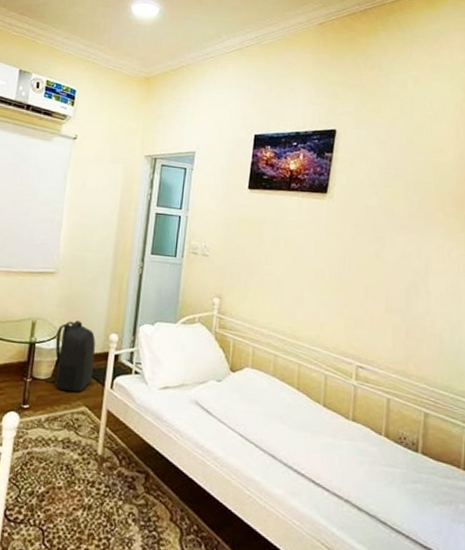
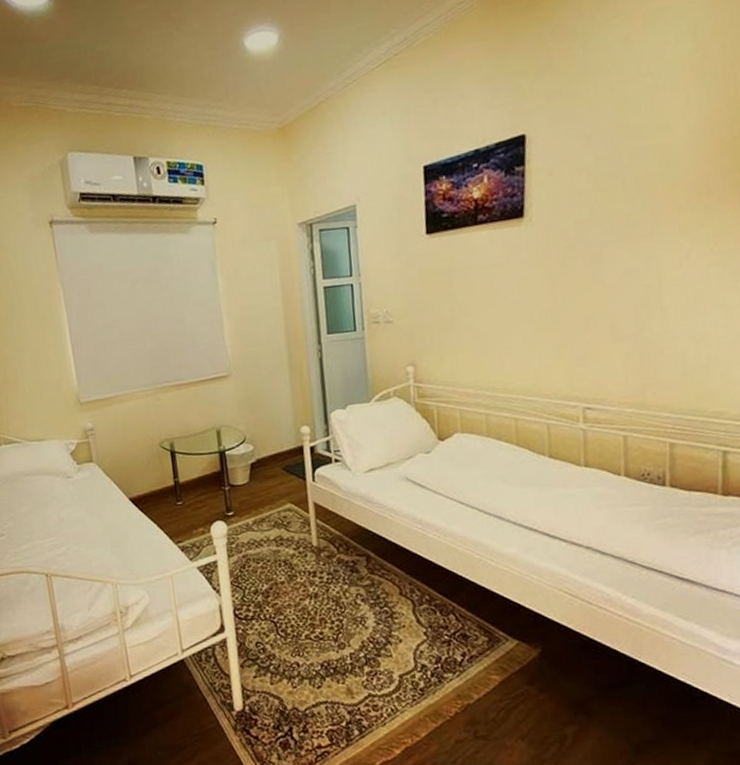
backpack: present [44,320,96,393] -> none [243,420,291,493]

